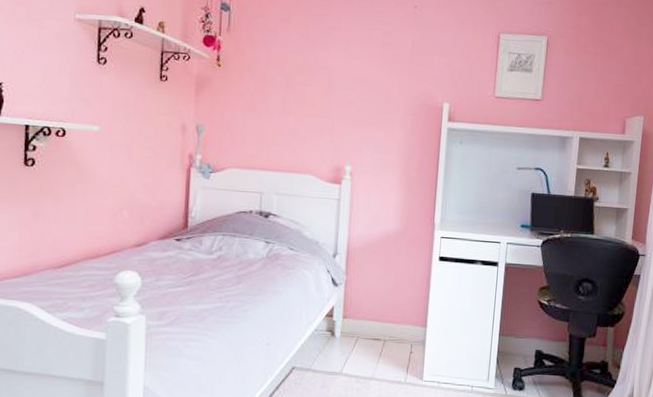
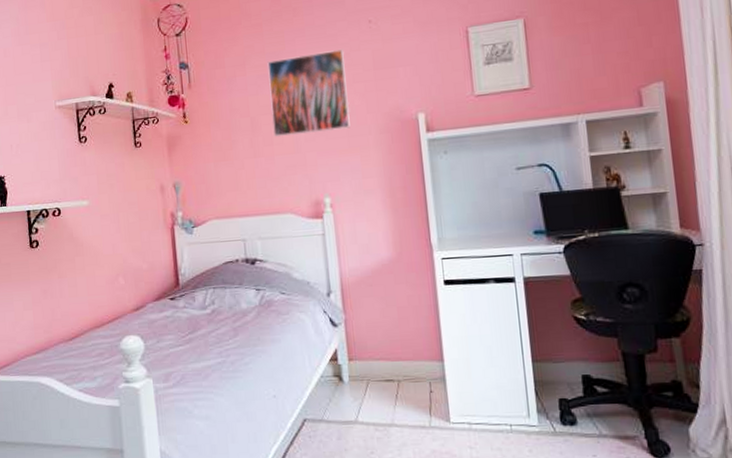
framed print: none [306,23,386,104] -> present [267,49,351,137]

